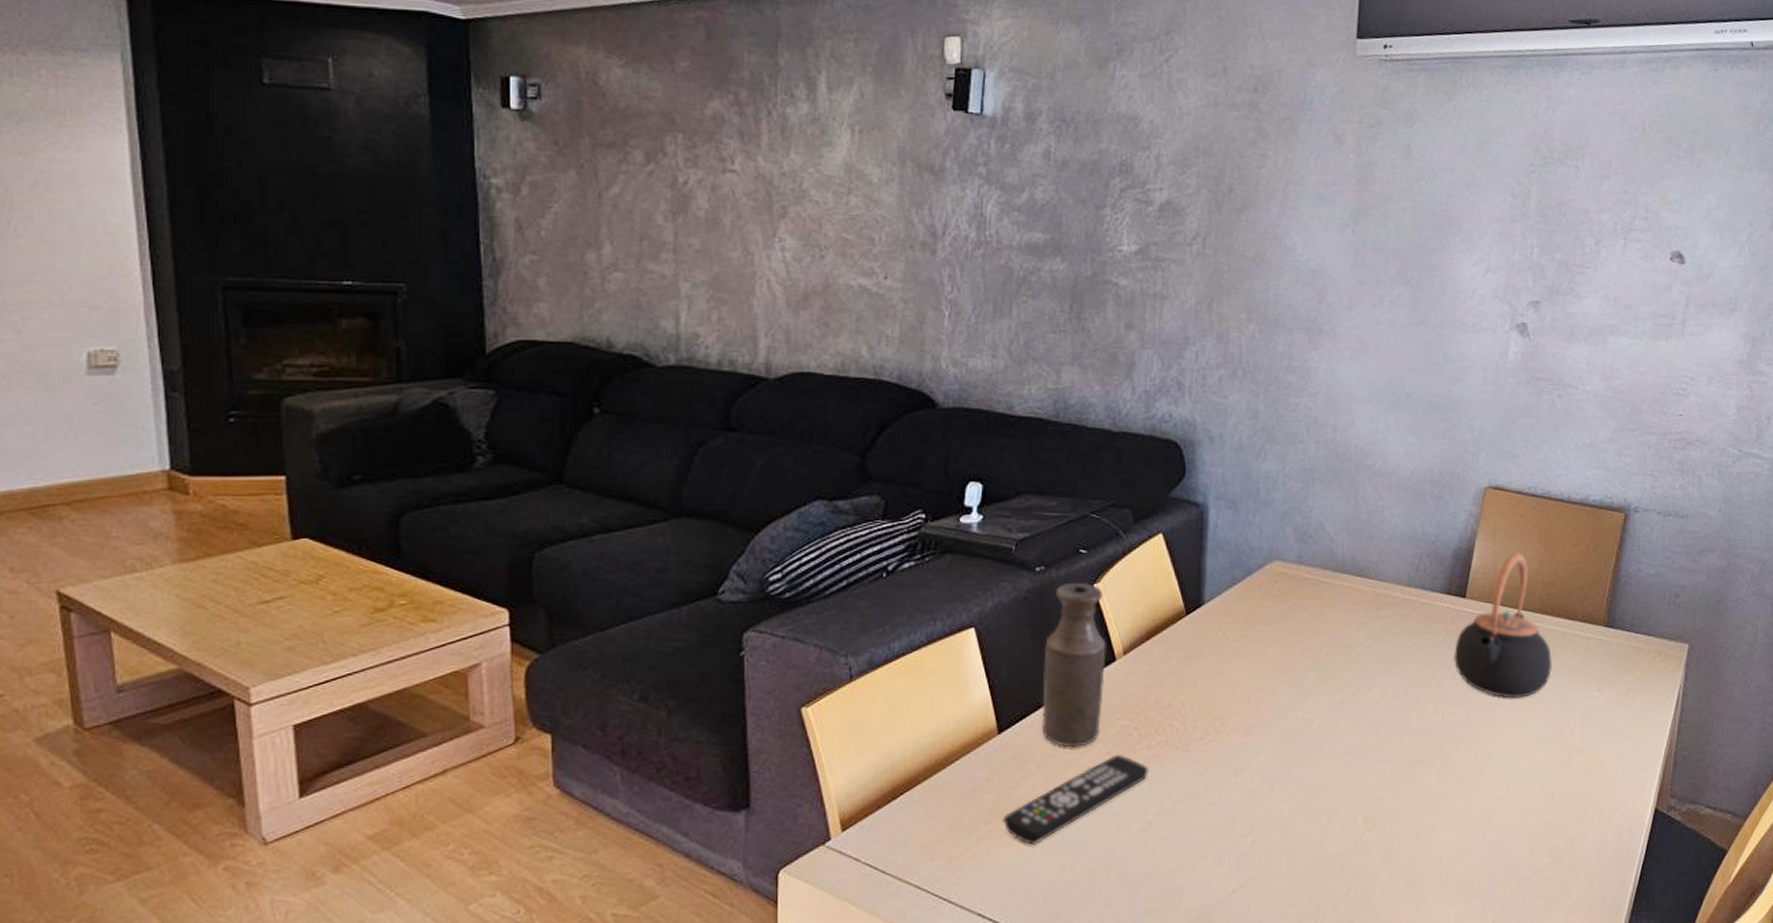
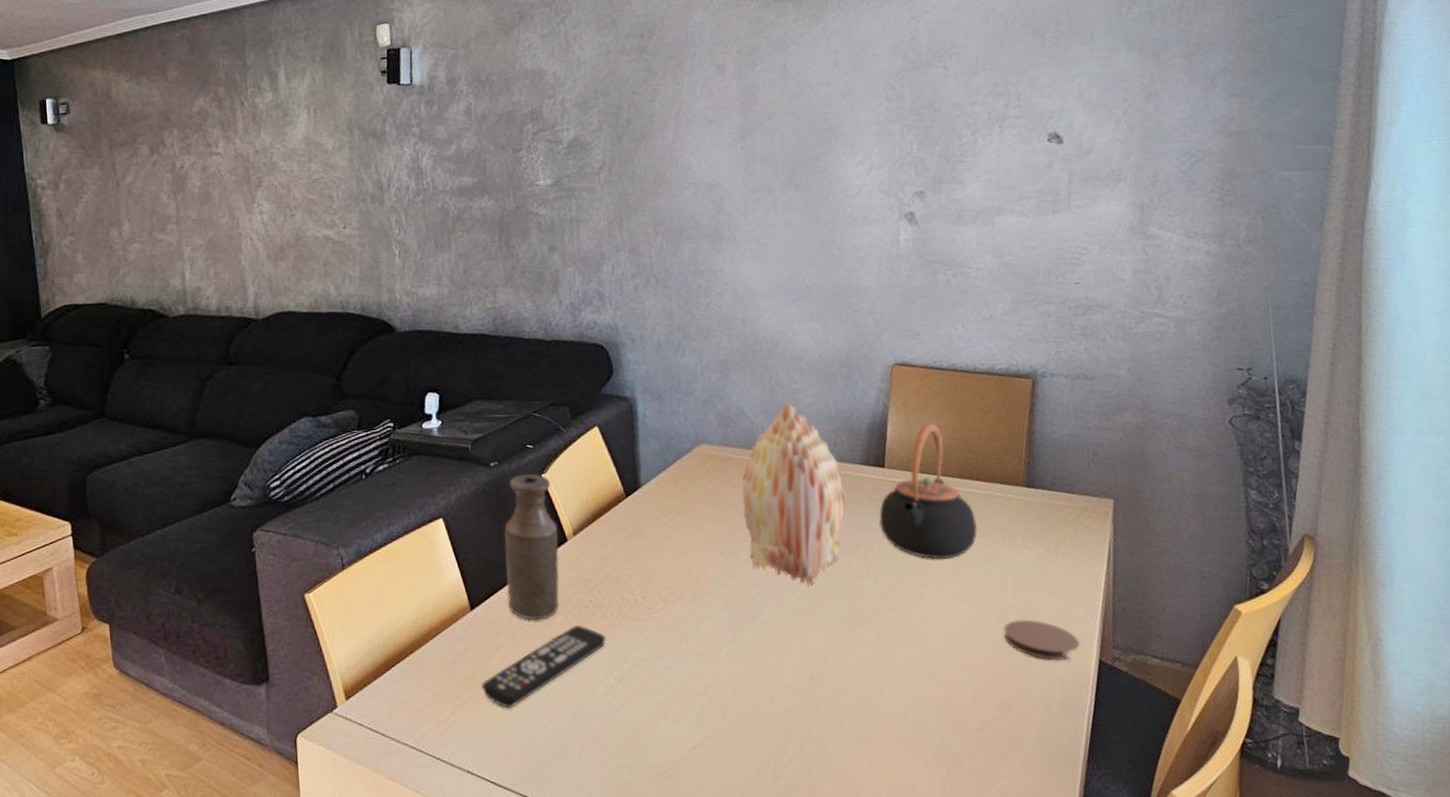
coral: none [1311,517,1422,722] -> present [741,399,846,587]
coaster: none [1566,764,1639,809] -> present [1004,619,1080,662]

